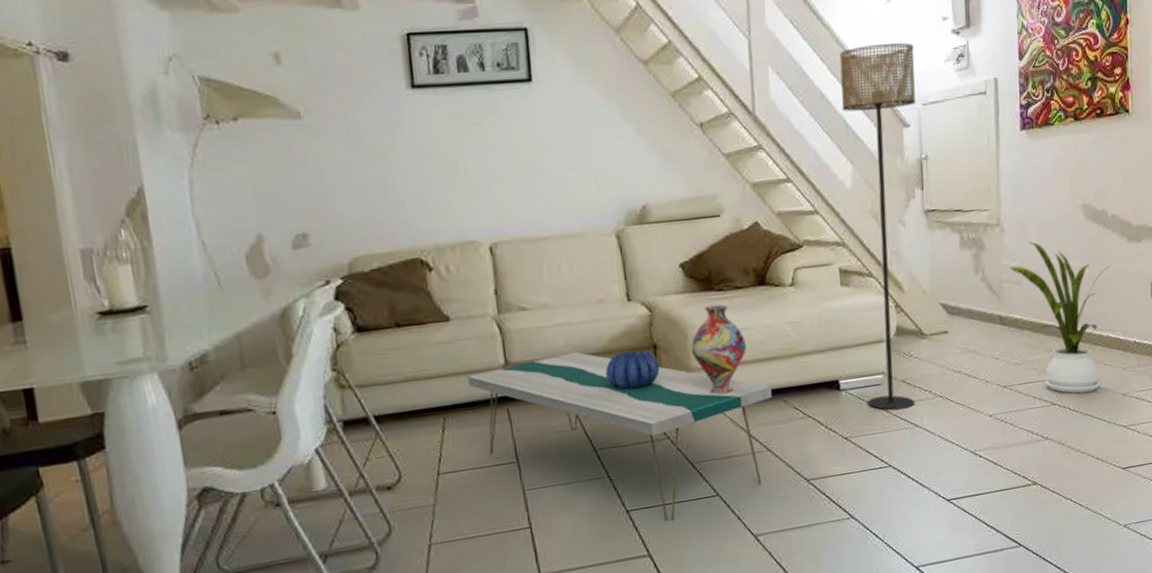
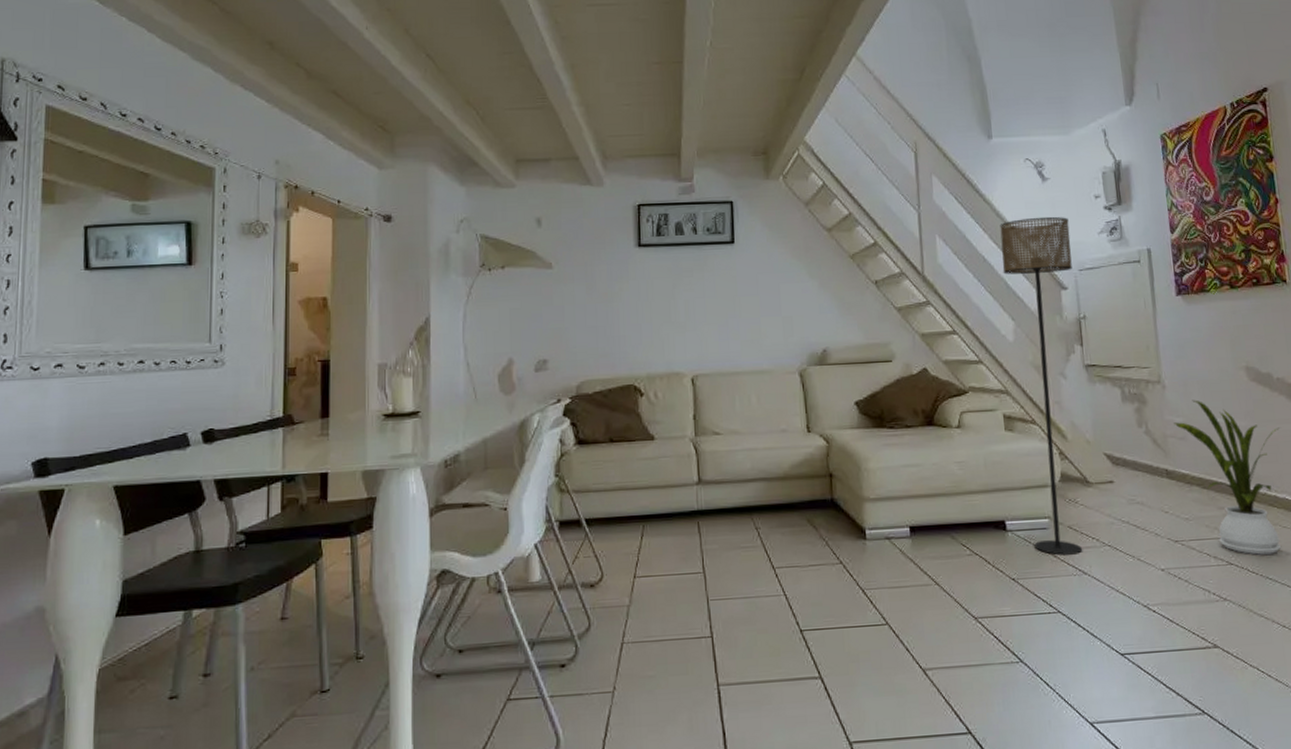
coffee table: present [467,352,772,522] -> none [665,475,940,645]
decorative bowl: present [606,349,660,390] -> none [786,477,835,514]
vase: present [691,304,746,395] -> none [864,440,915,525]

